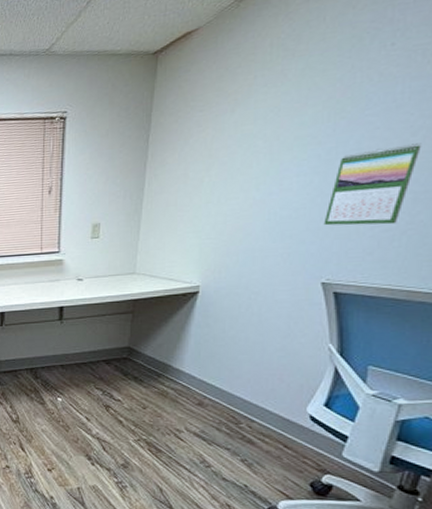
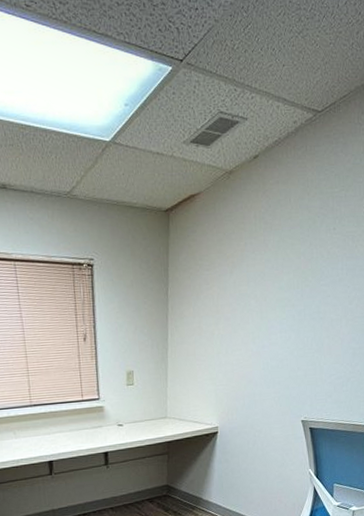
calendar: present [323,143,422,226] -> none [300,310,355,374]

